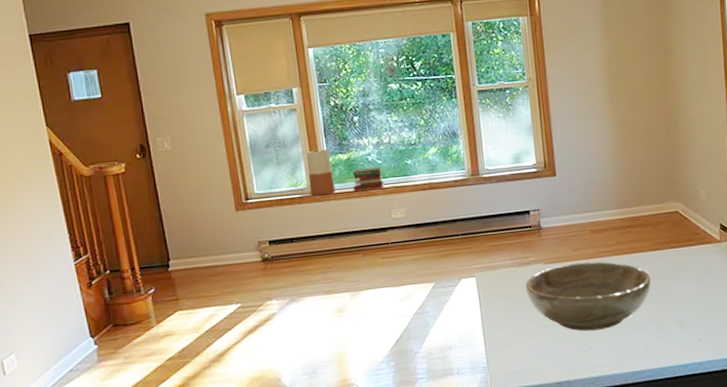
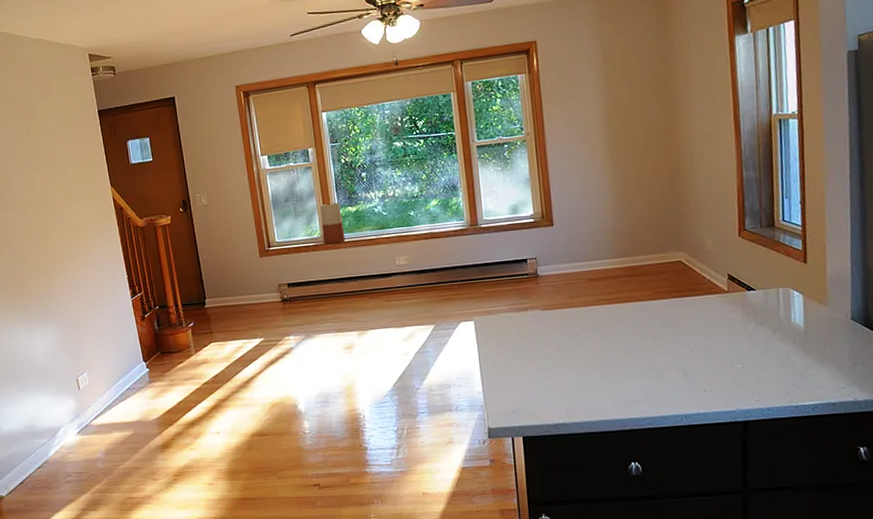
books: present [352,167,385,192] -> none [360,218,390,241]
bowl: present [525,261,652,332] -> none [522,309,652,377]

